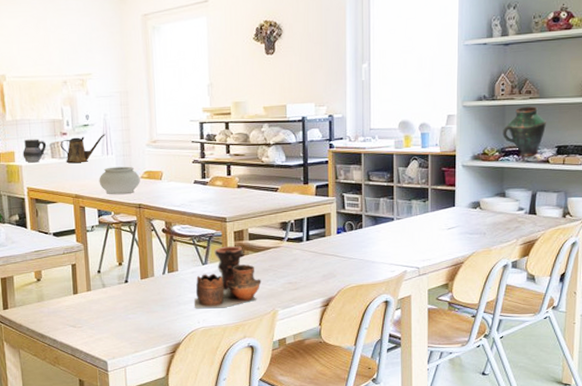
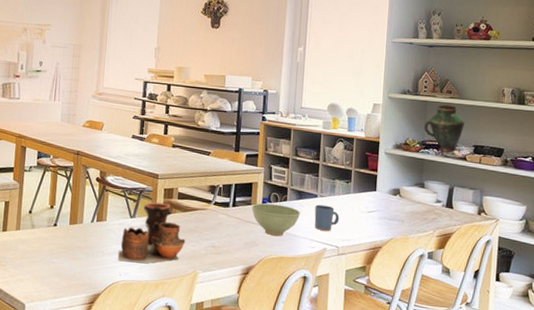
watering can: present [60,134,106,164] -> none [11,80,56,106]
clay pot: present [99,166,140,195] -> none [43,112,82,140]
bowl: none [326,233,378,265] -> present [251,203,301,237]
mug: none [392,227,418,253] -> present [314,204,340,231]

